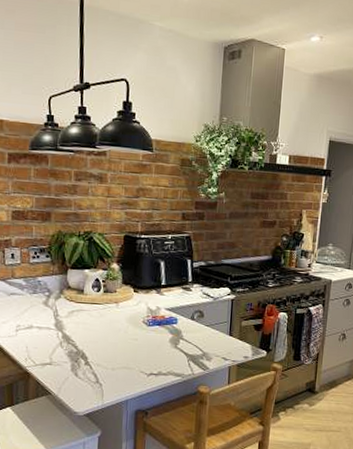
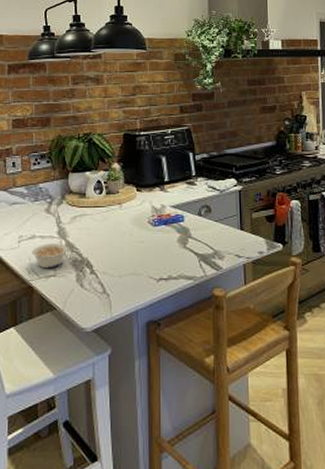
legume: none [29,334,64,357] -> present [32,243,67,269]

